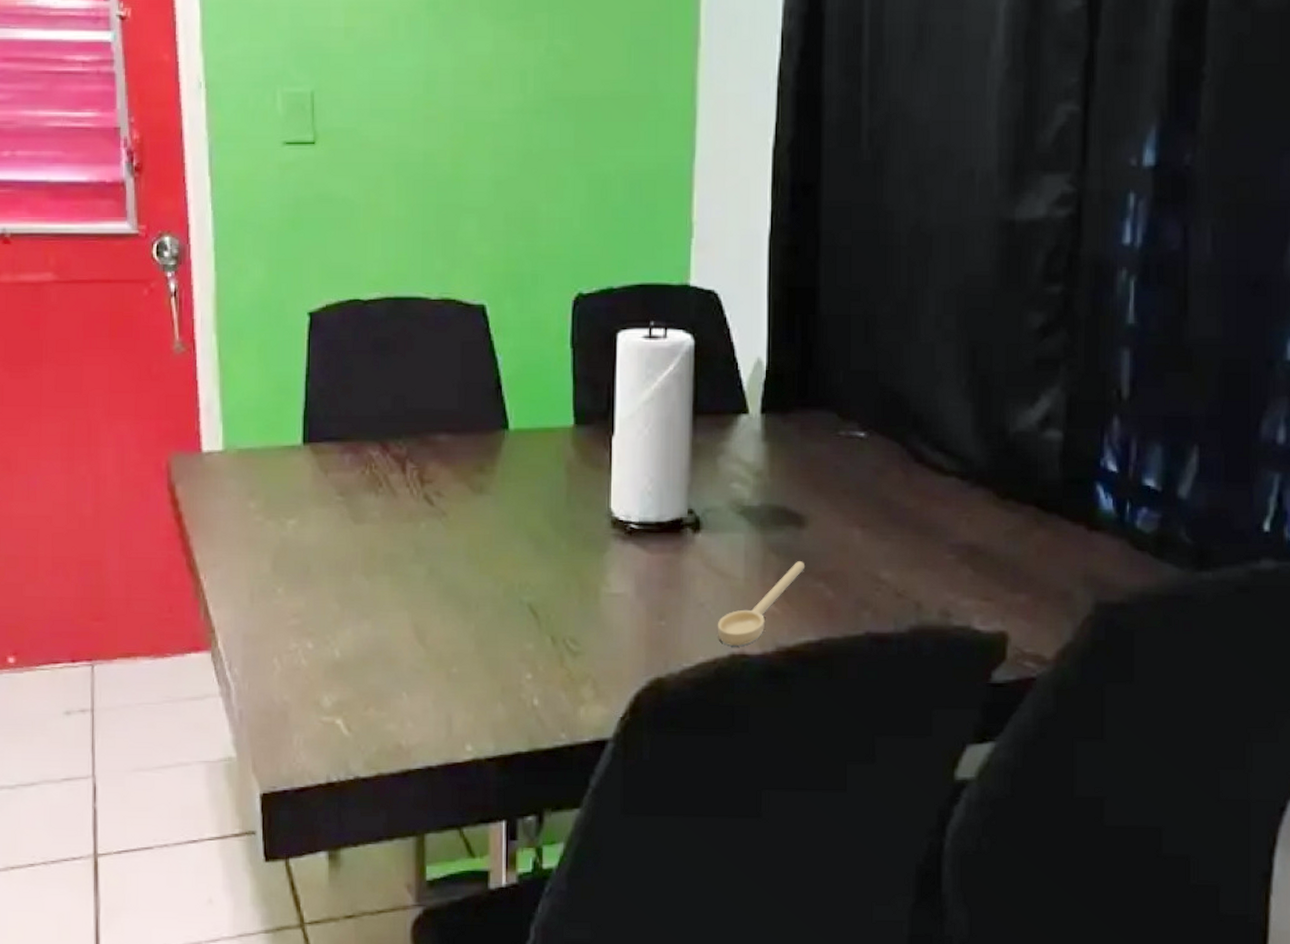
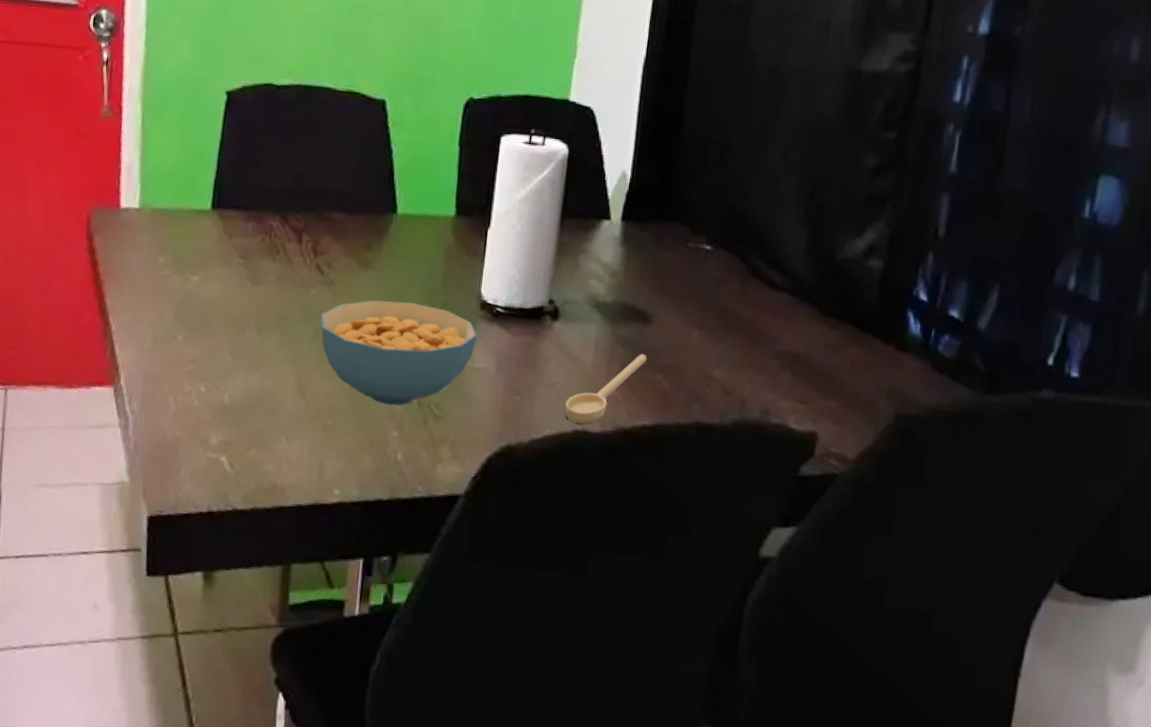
cereal bowl: none [434,527,611,645] -> present [320,300,477,406]

